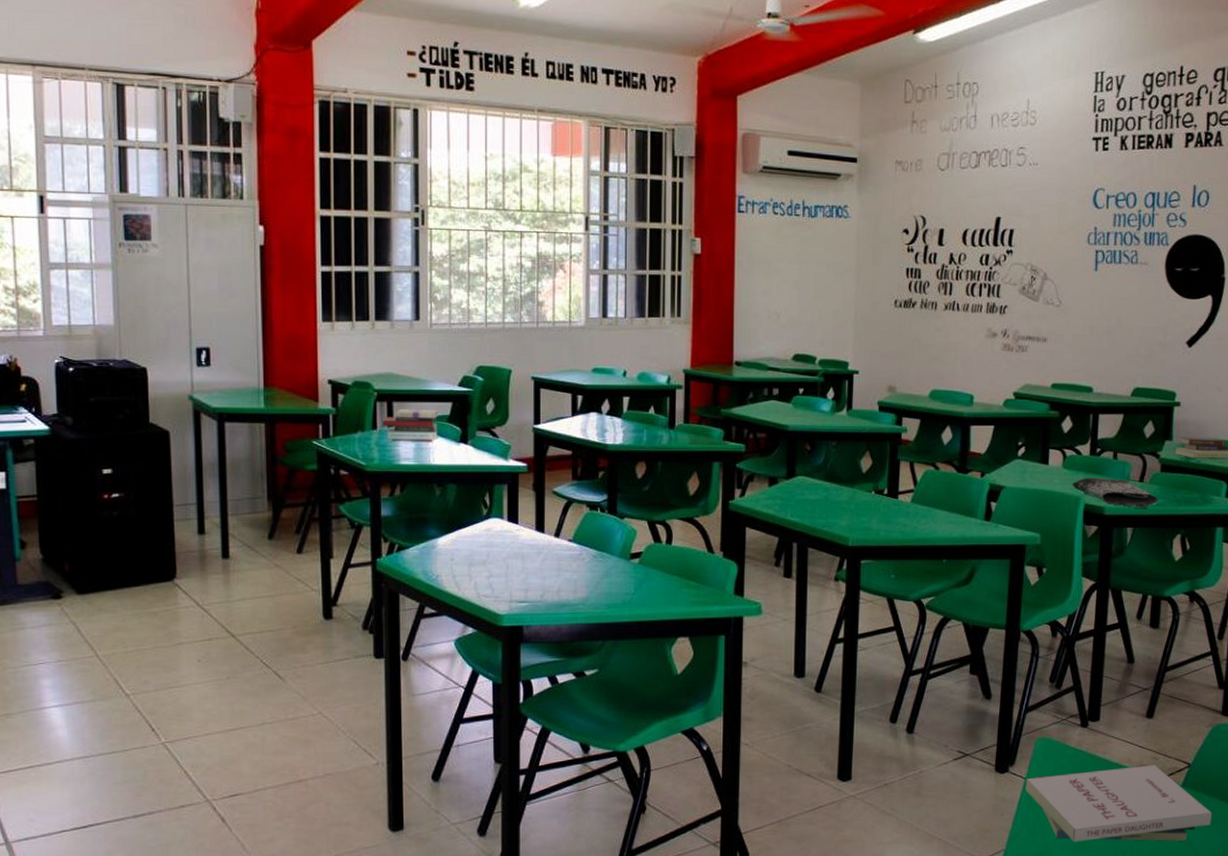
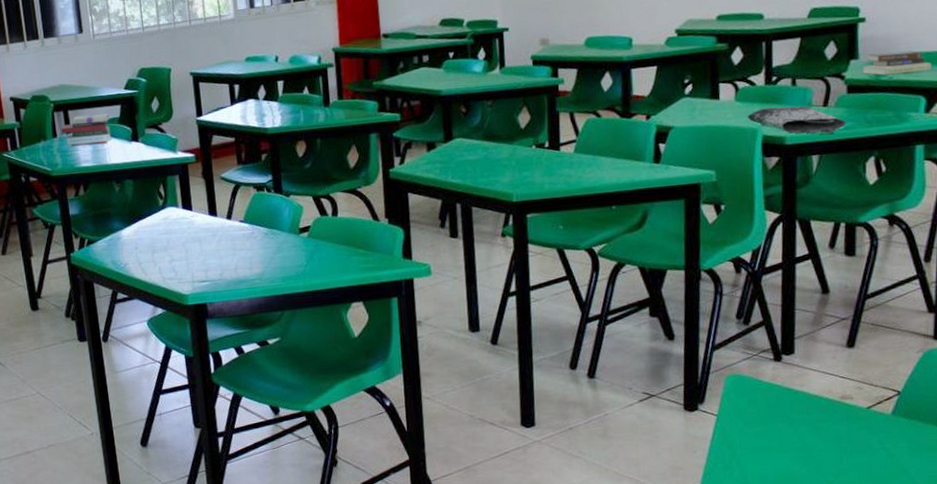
books: present [1026,765,1212,842] -> none [718,394,929,476]

